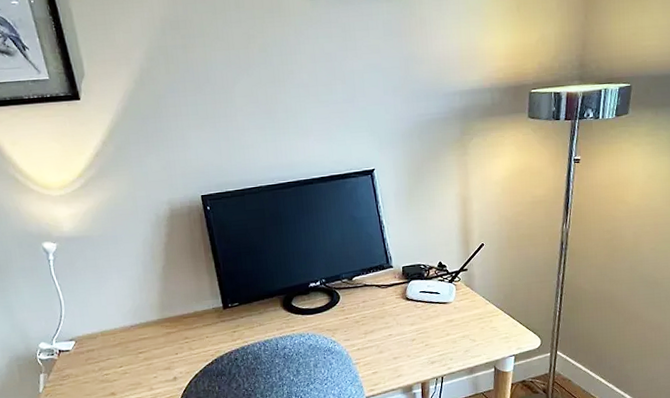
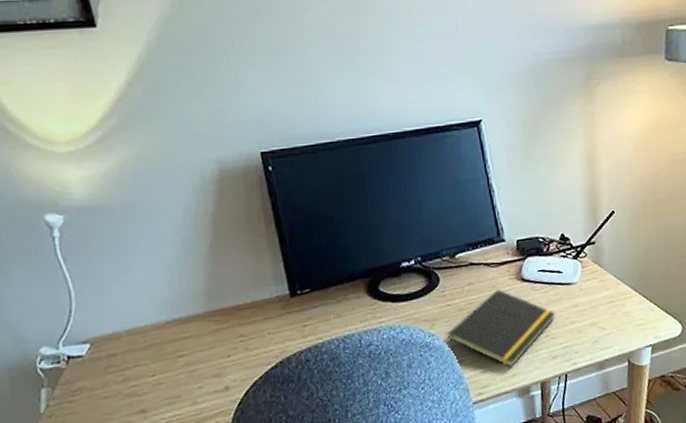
notepad: none [345,306,434,370] -> present [447,289,556,368]

